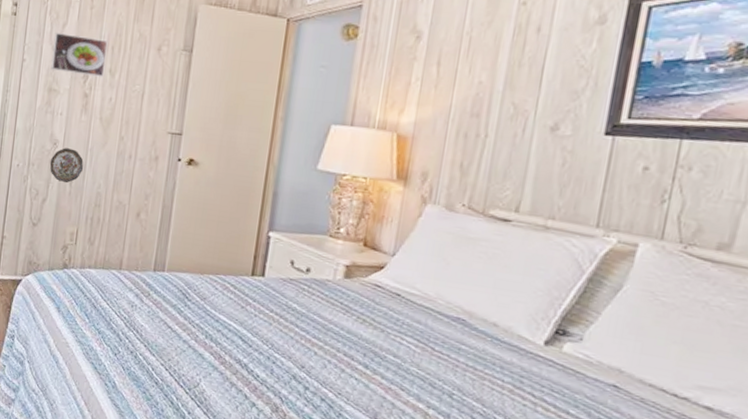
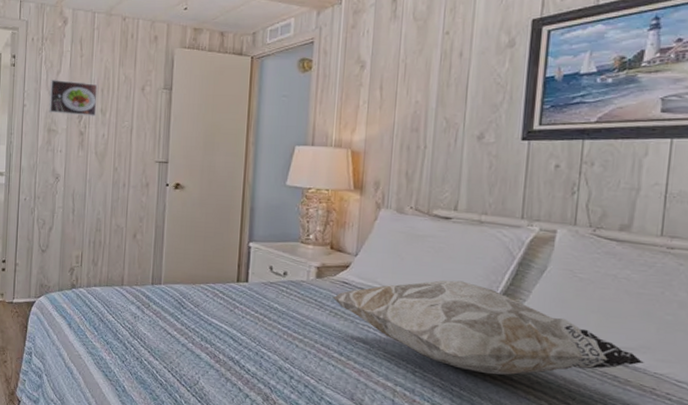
decorative plate: present [49,148,84,184] -> none [53,181,83,213]
decorative pillow: none [361,291,735,411] -> present [332,280,645,375]

